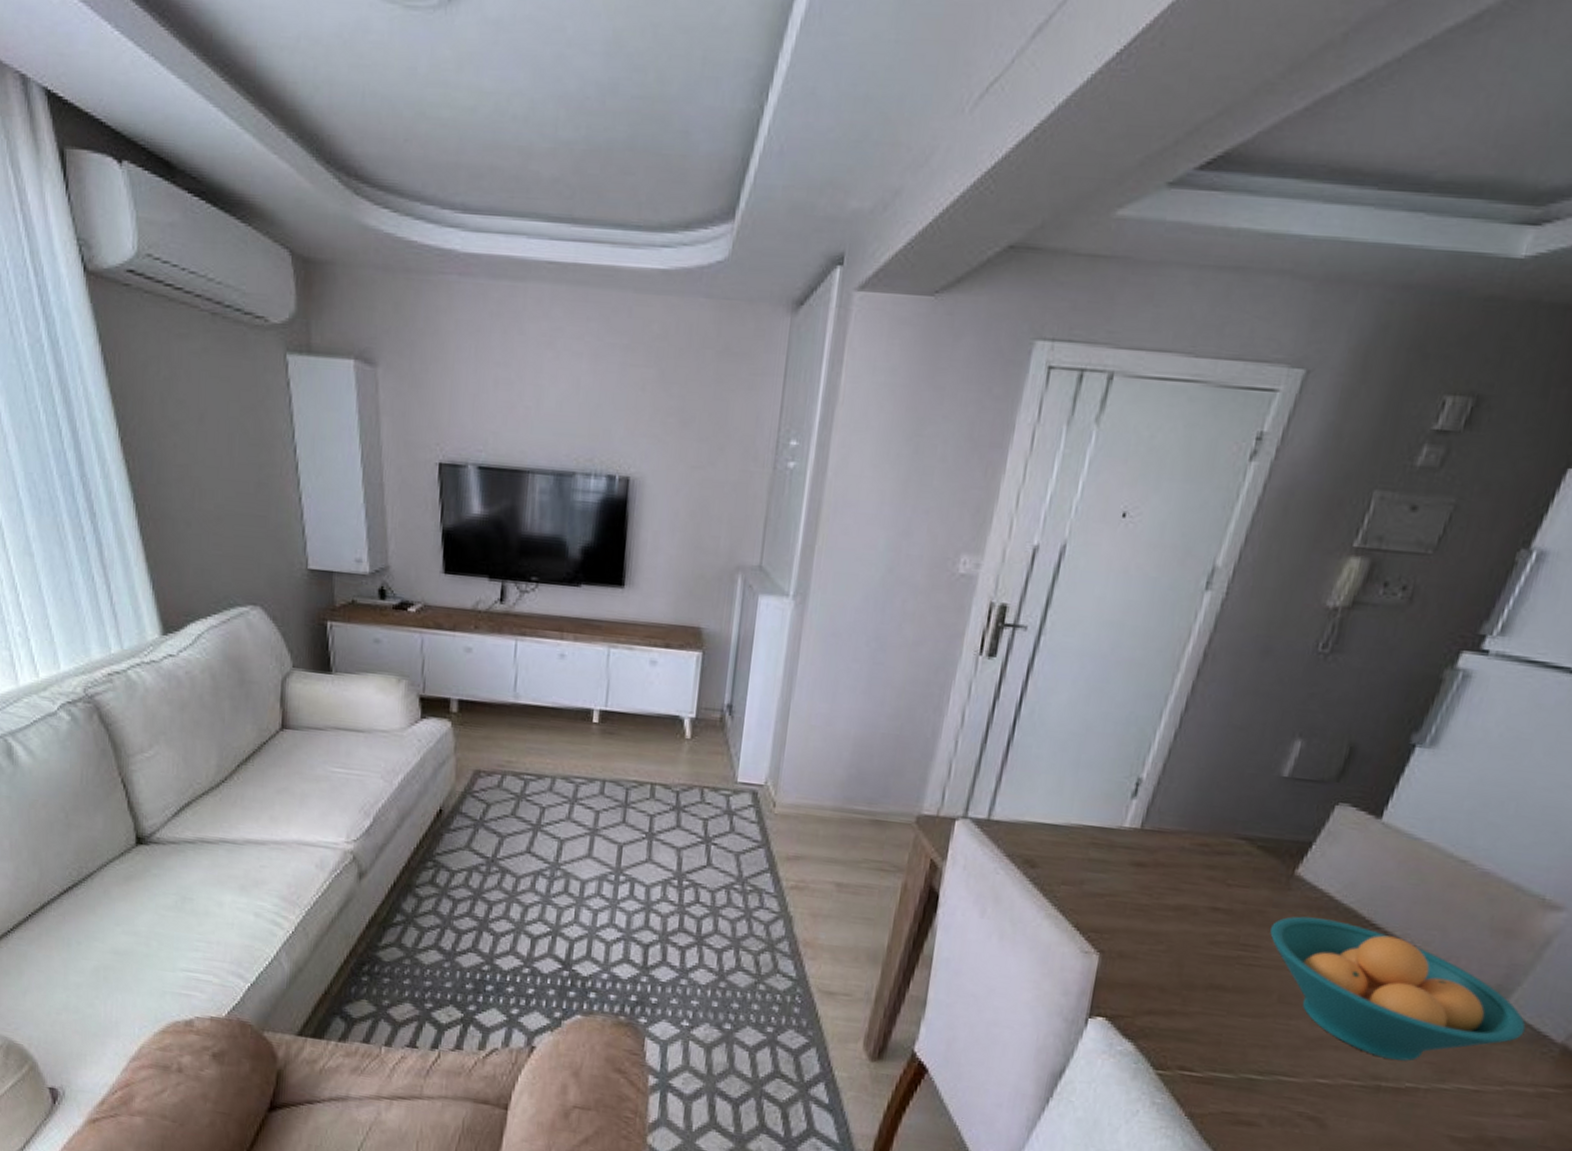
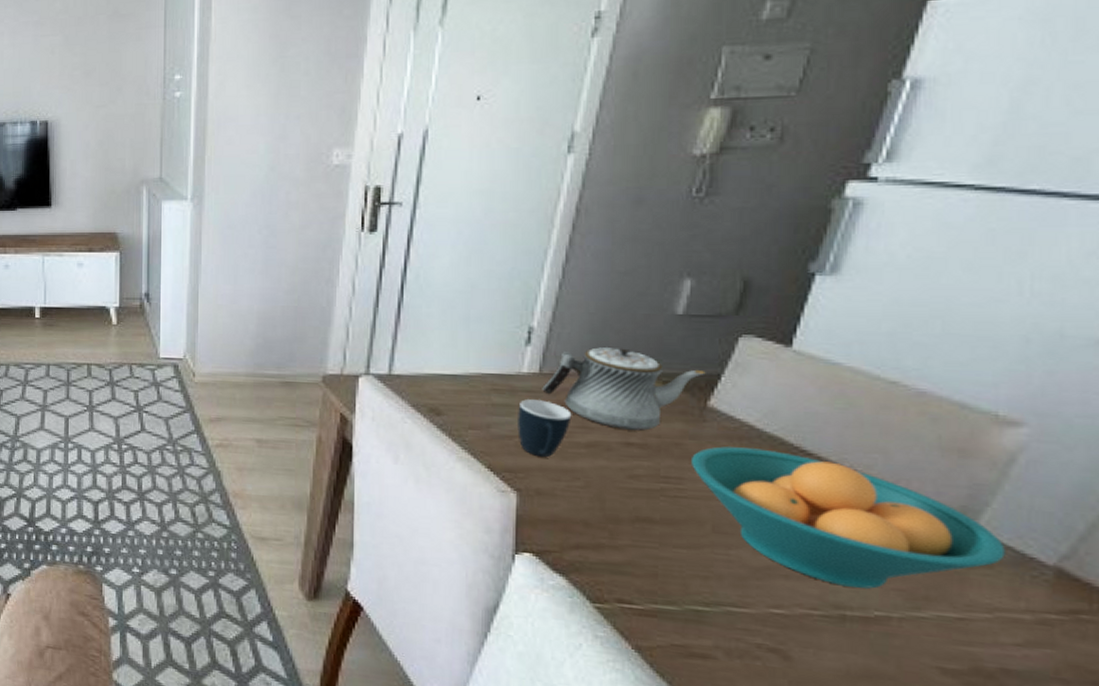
mug: none [1110,856,1166,919] -> present [517,399,572,458]
teapot: none [1140,805,1299,896] -> present [542,347,706,431]

